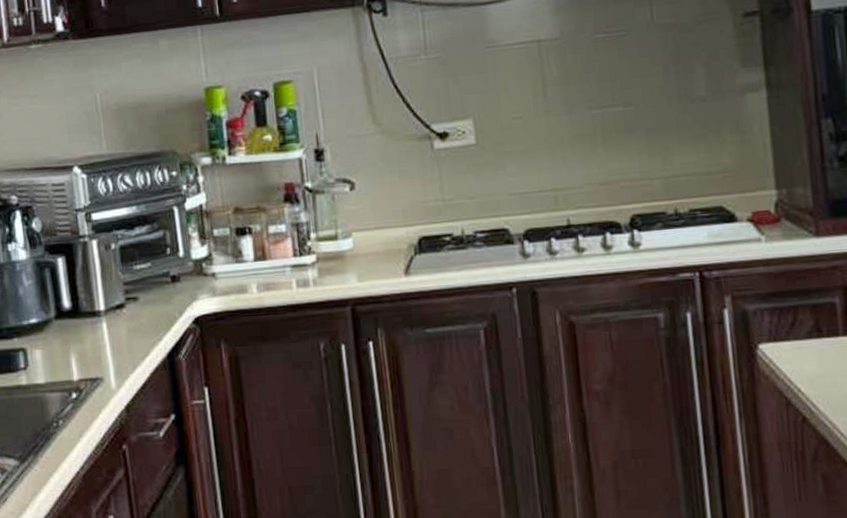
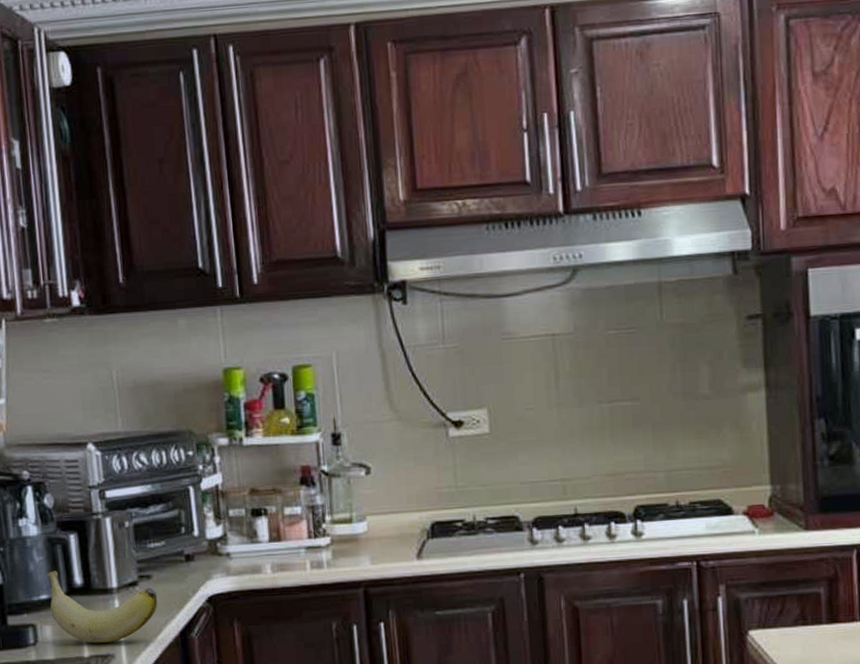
banana: none [36,294,145,367] -> present [47,570,158,643]

